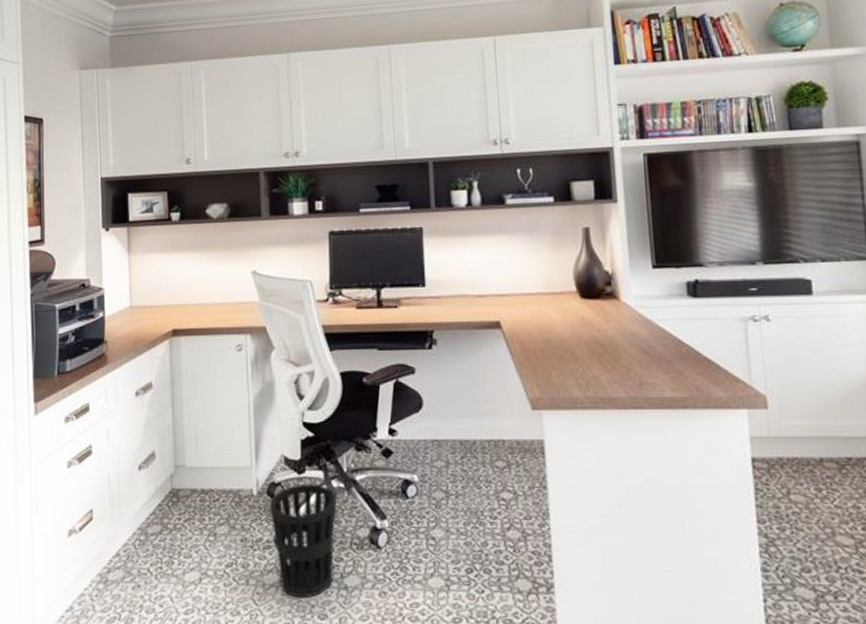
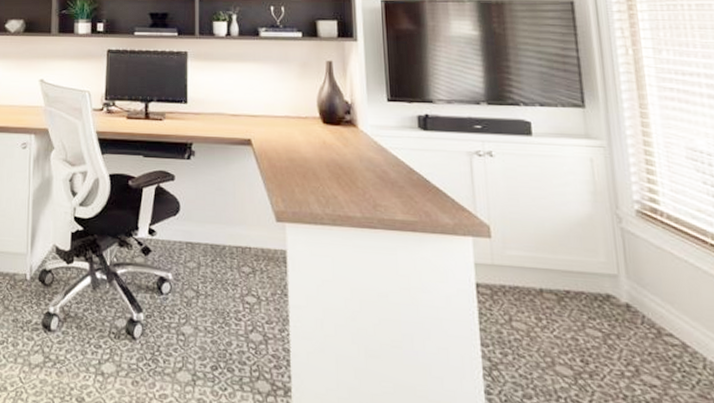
wastebasket: present [269,483,337,598] -> none [40,273,99,381]

